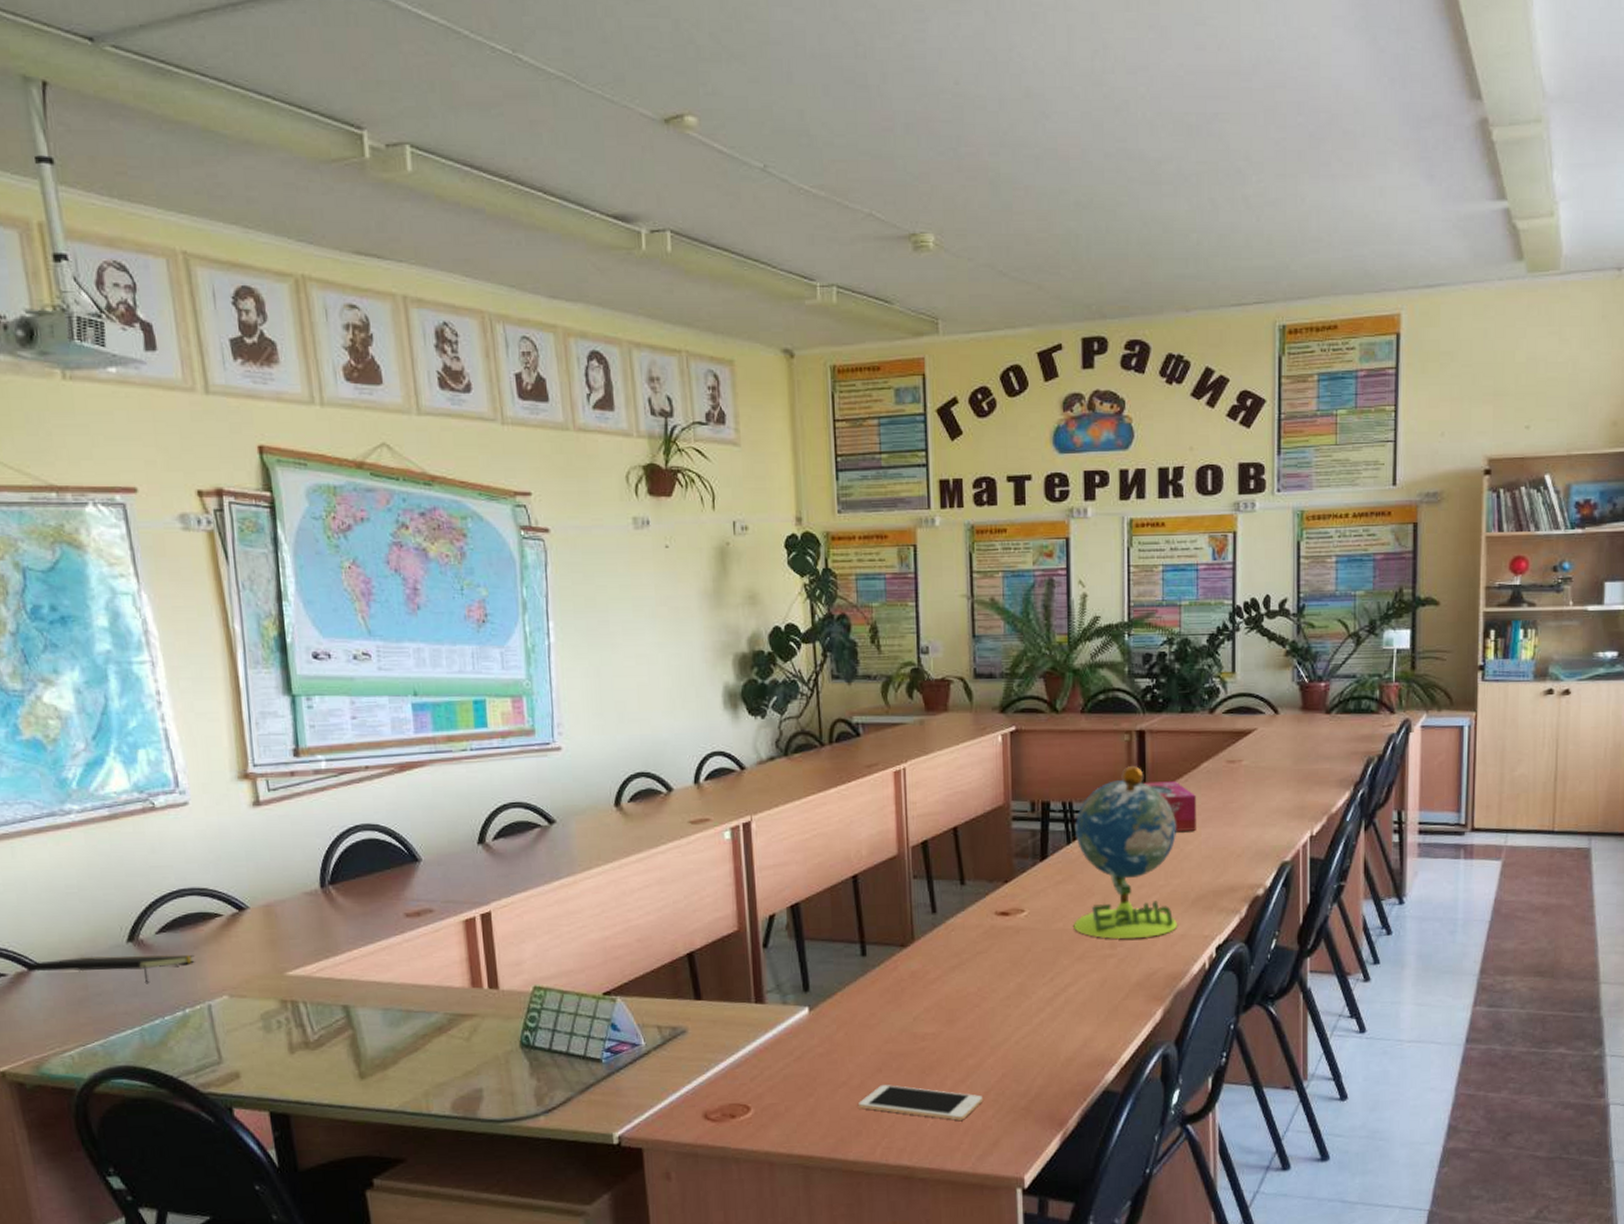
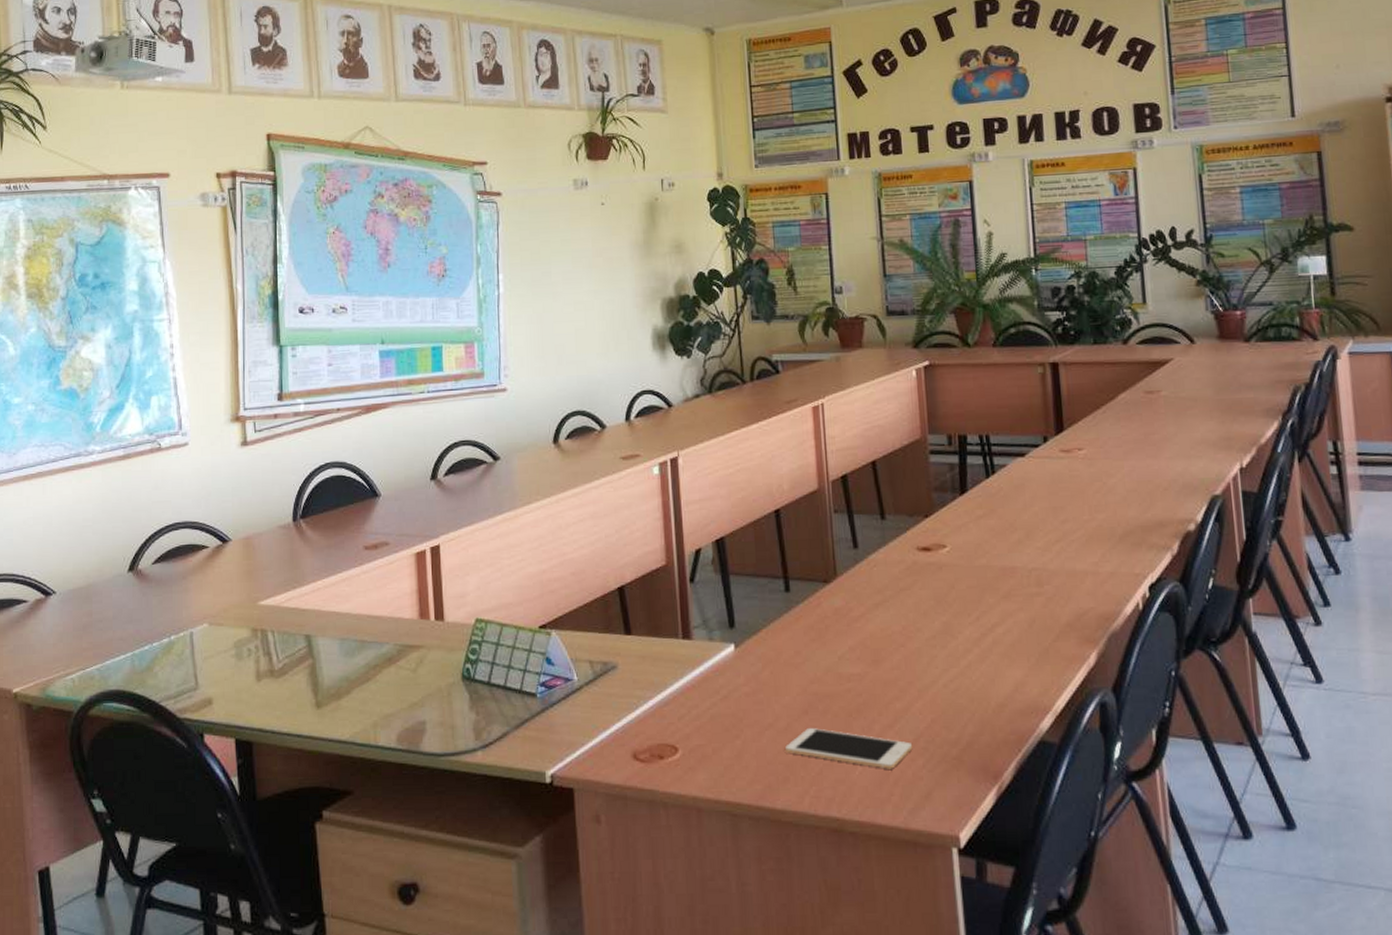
notepad: present [27,954,195,984] -> none [45,584,183,612]
globe: present [1074,766,1177,939] -> none [993,398,1106,576]
tissue box: present [1143,781,1196,831] -> none [1060,413,1118,464]

